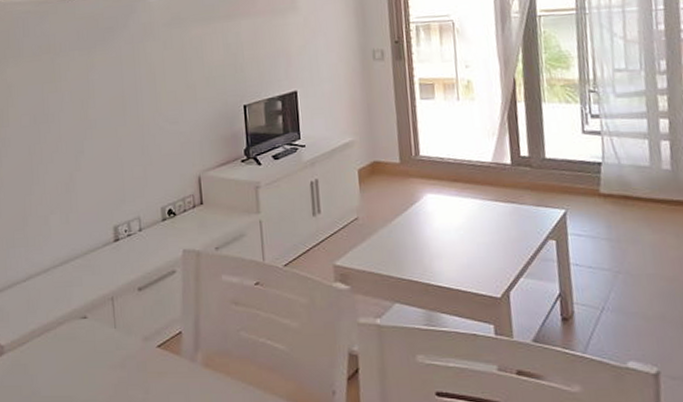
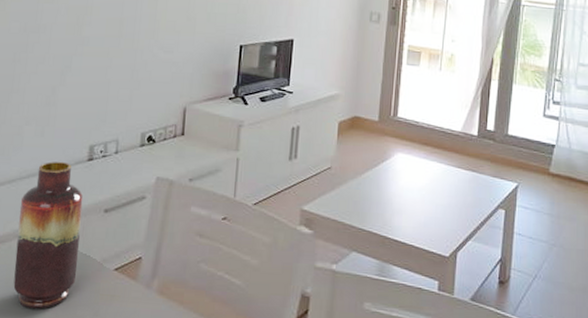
vase: none [58,246,122,393] -> present [13,162,84,309]

